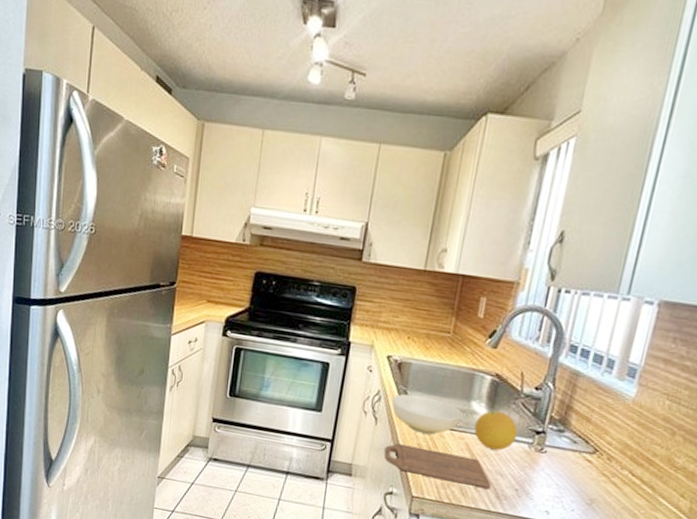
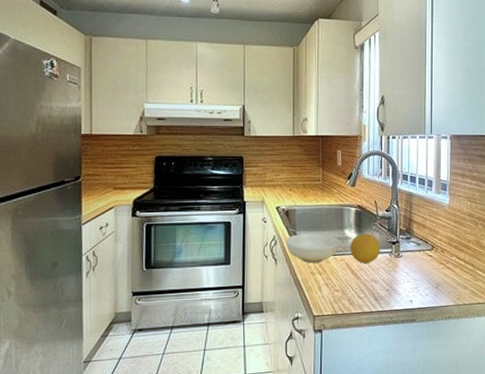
cutting board: present [383,443,492,489] -> none [286,273,370,298]

